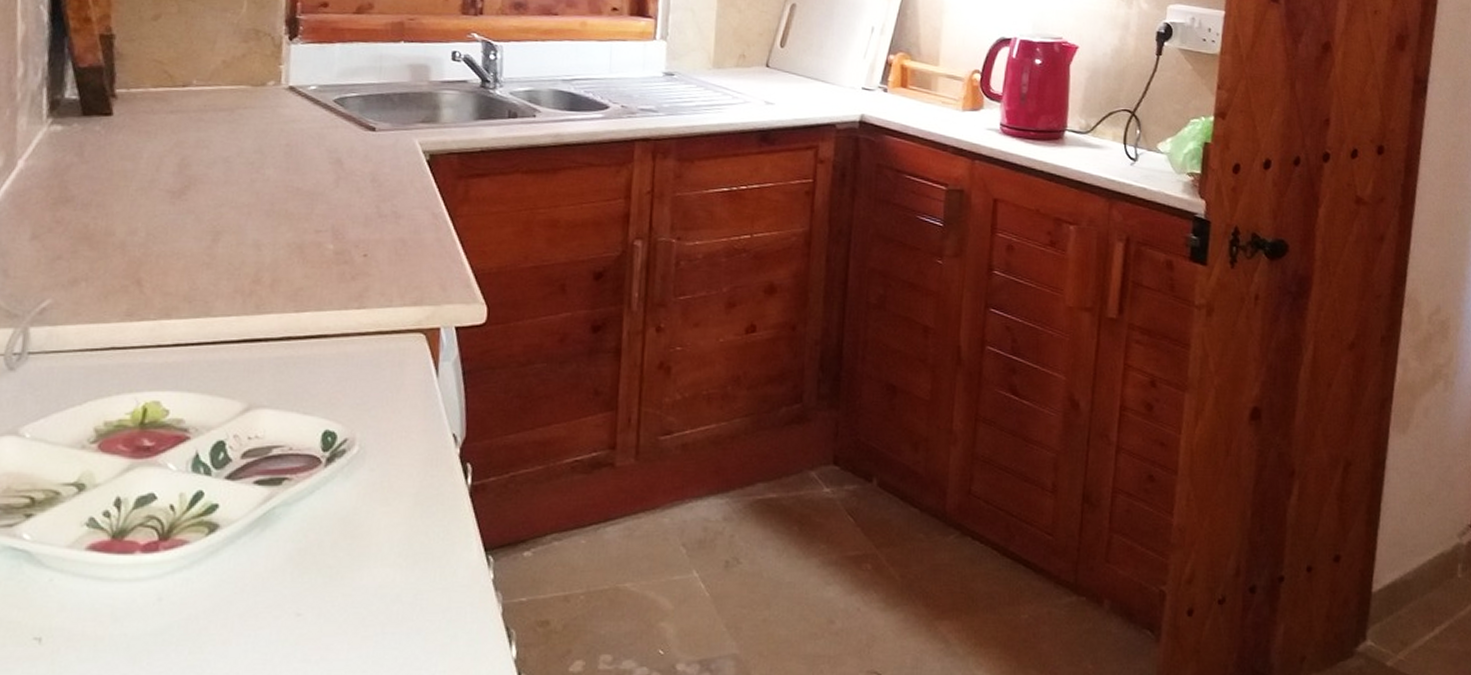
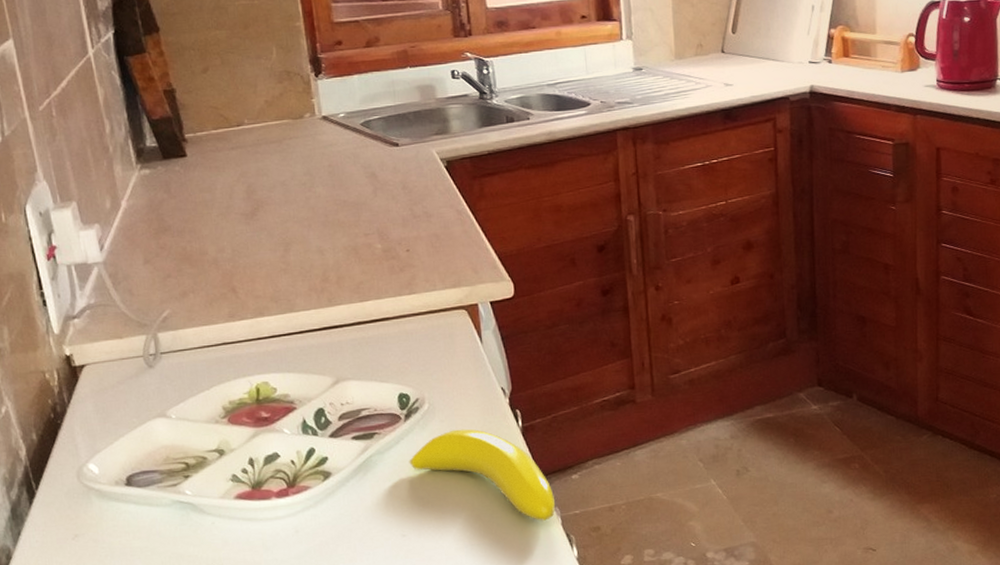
banana: none [321,482,499,608] -> present [409,429,556,521]

